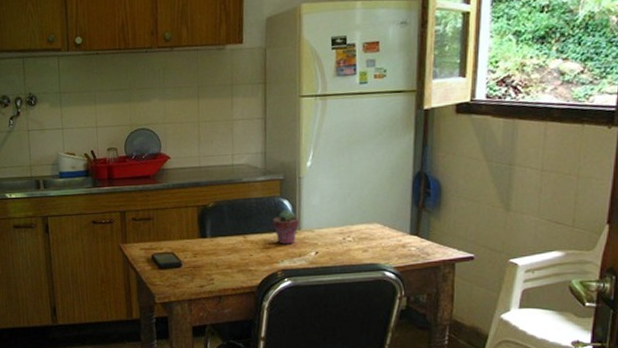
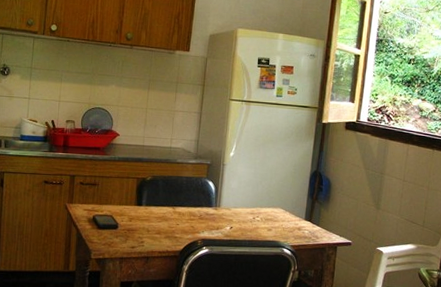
potted succulent: present [271,210,300,245] -> none [197,189,220,219]

